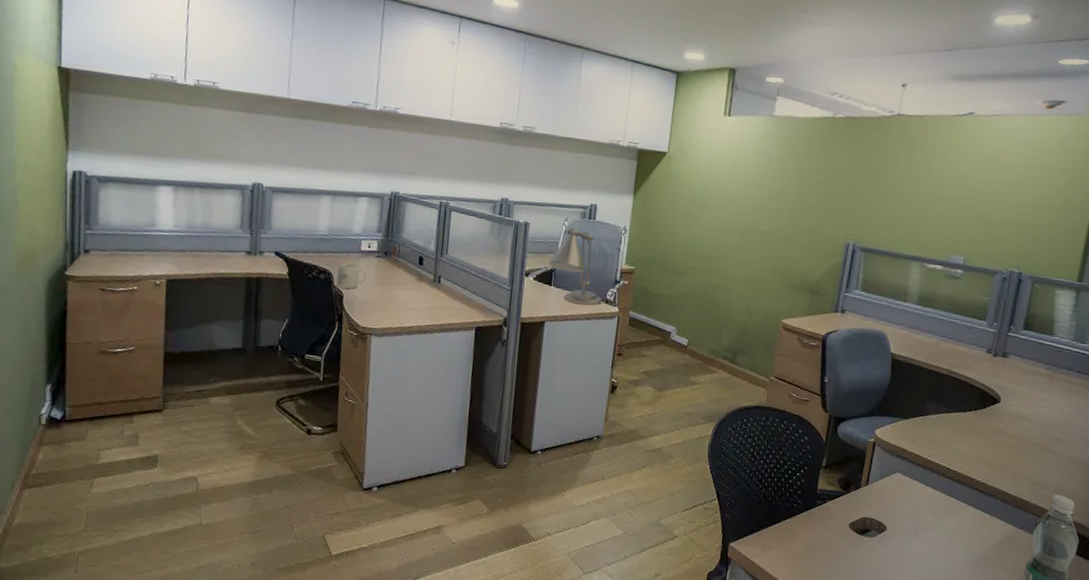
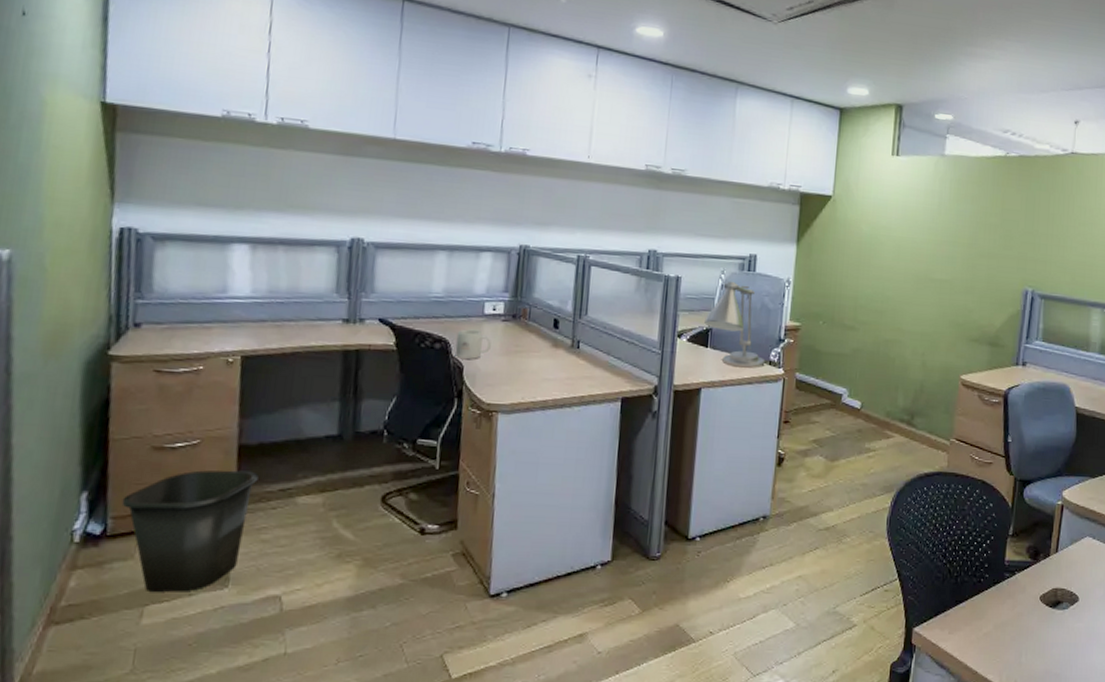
waste bin: none [76,371,180,469] -> present [122,470,259,592]

